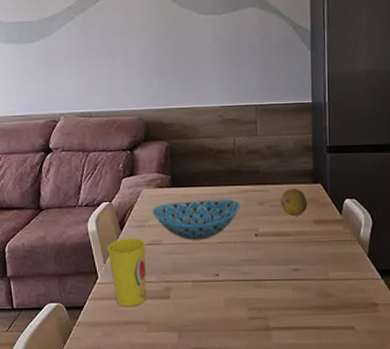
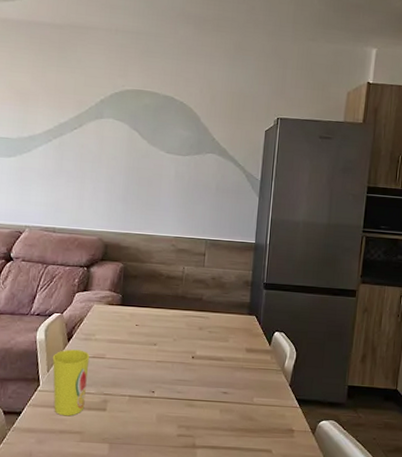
bowl: present [152,198,240,240] -> none [100,320,182,357]
fruit: present [280,189,308,216] -> none [218,318,242,343]

